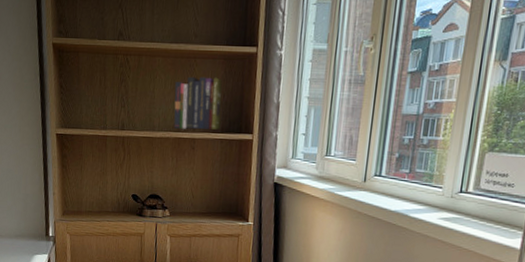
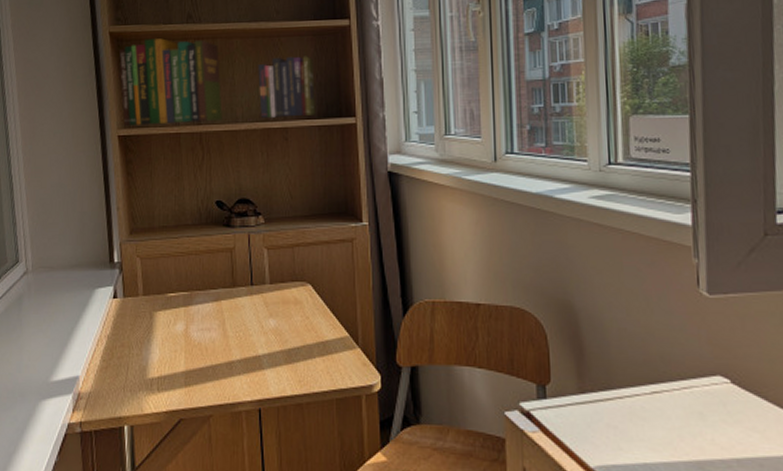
books: none [59,52,143,128] -> present [118,38,222,125]

